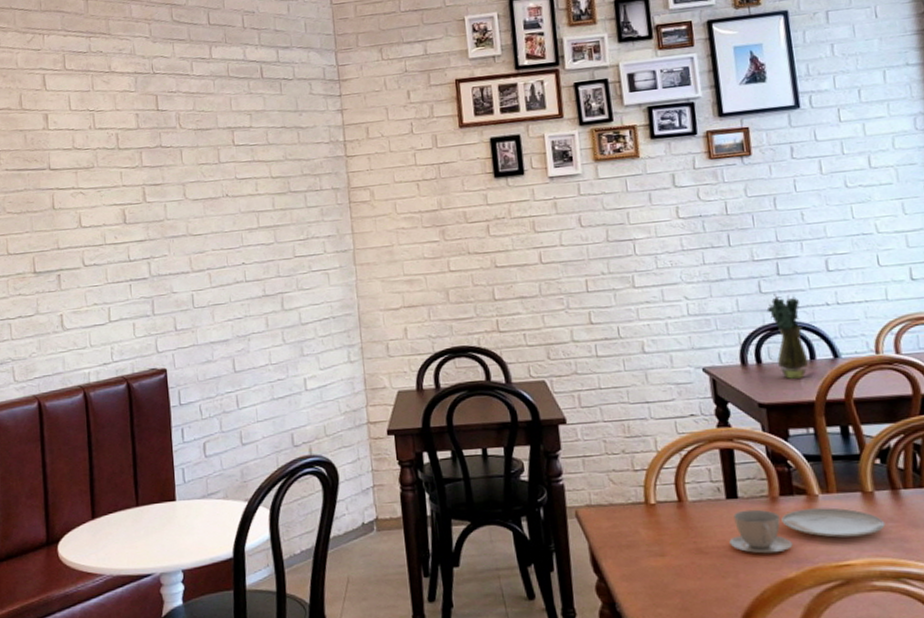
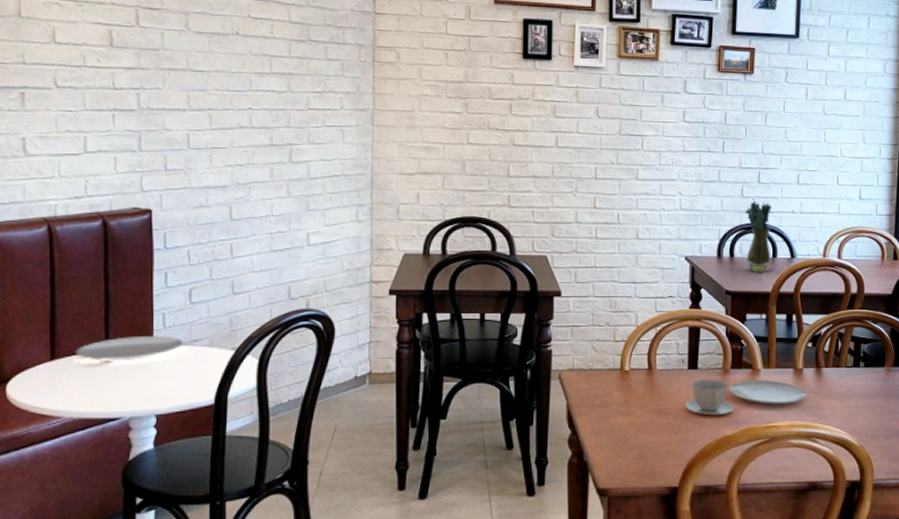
plate: none [111,490,202,518] -> present [75,336,184,361]

